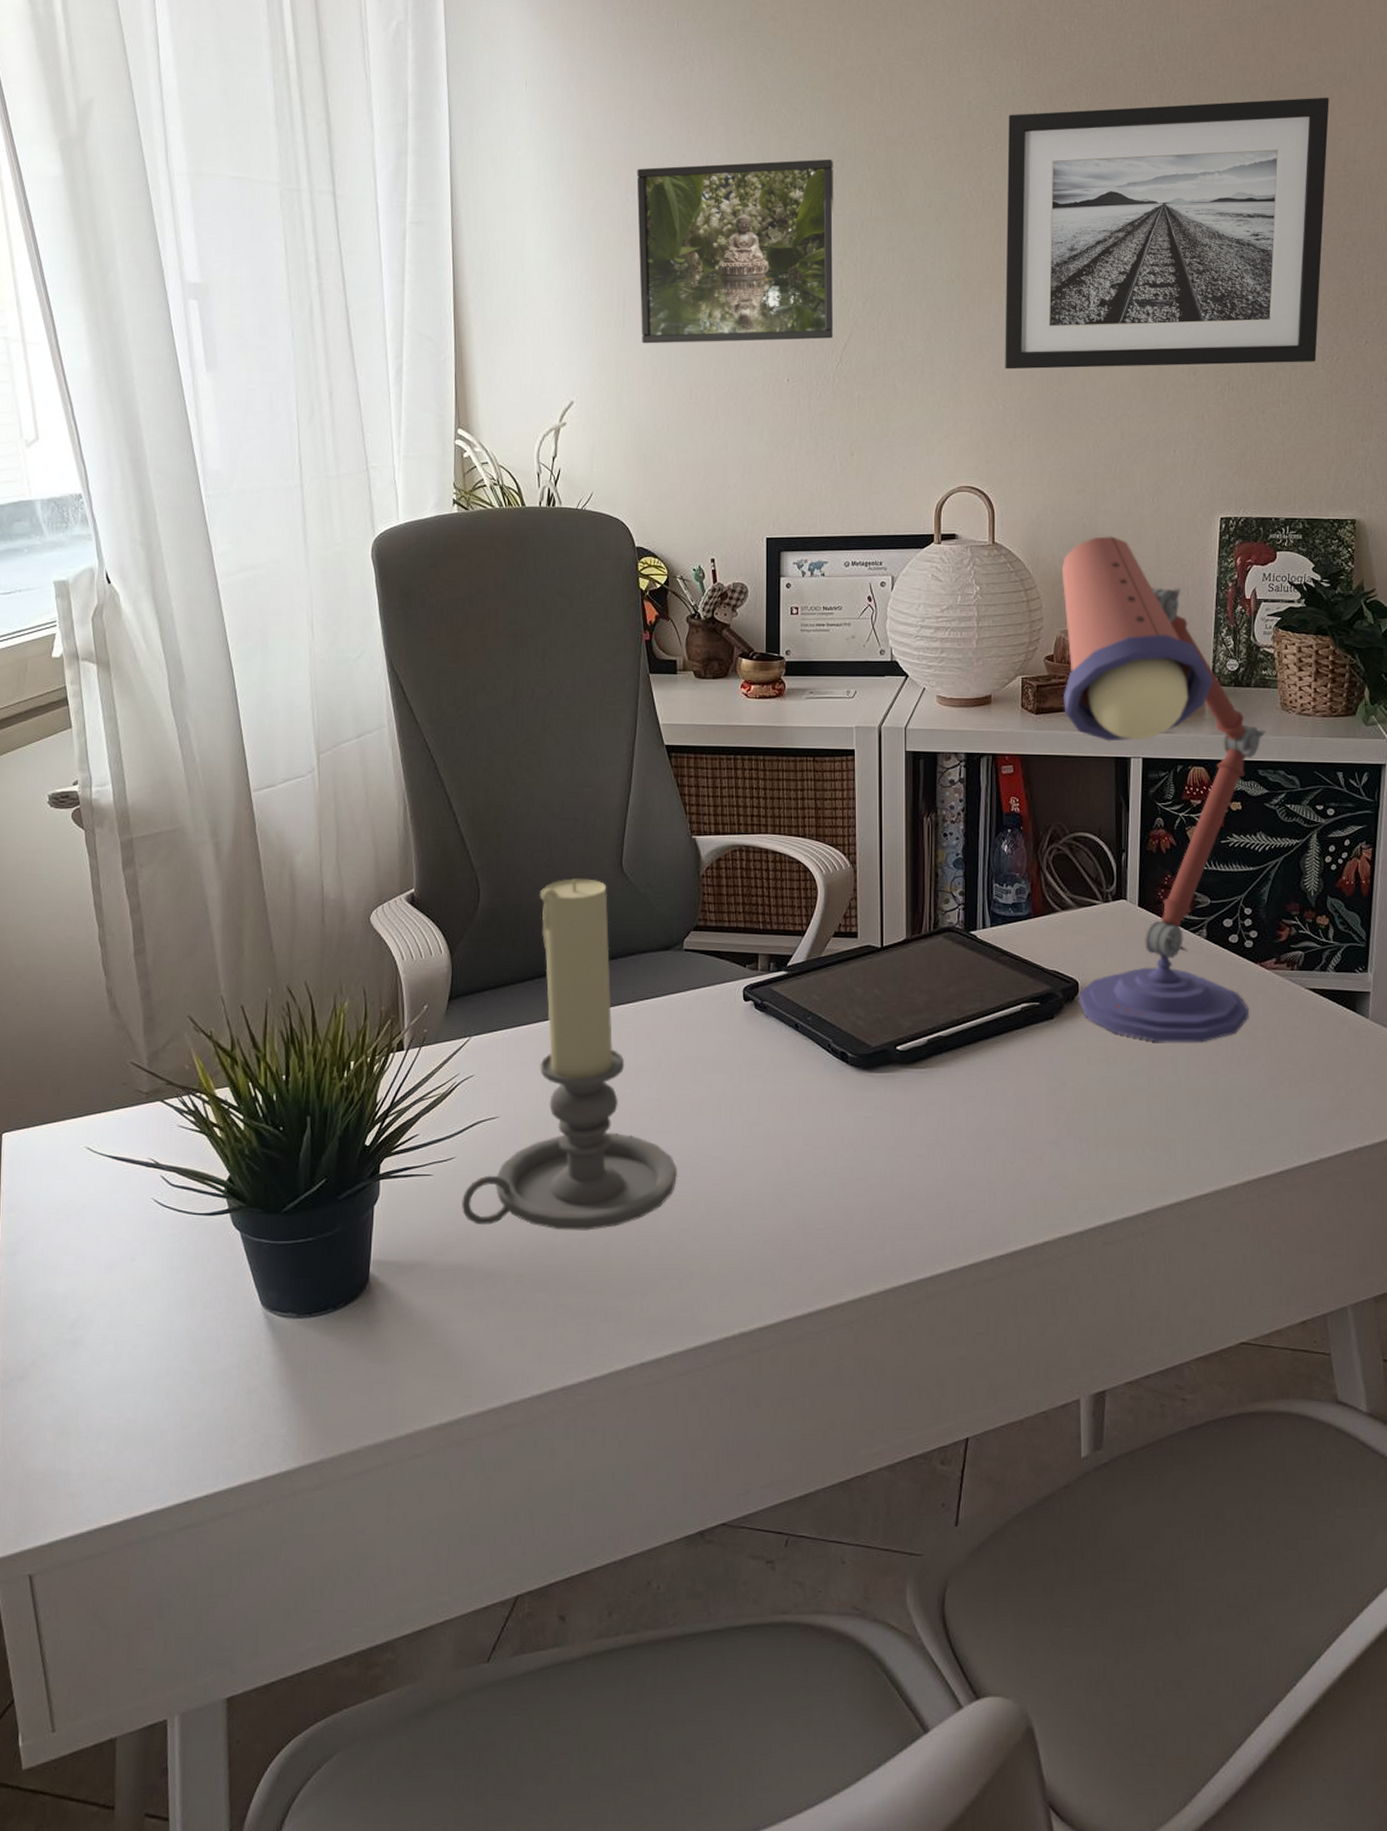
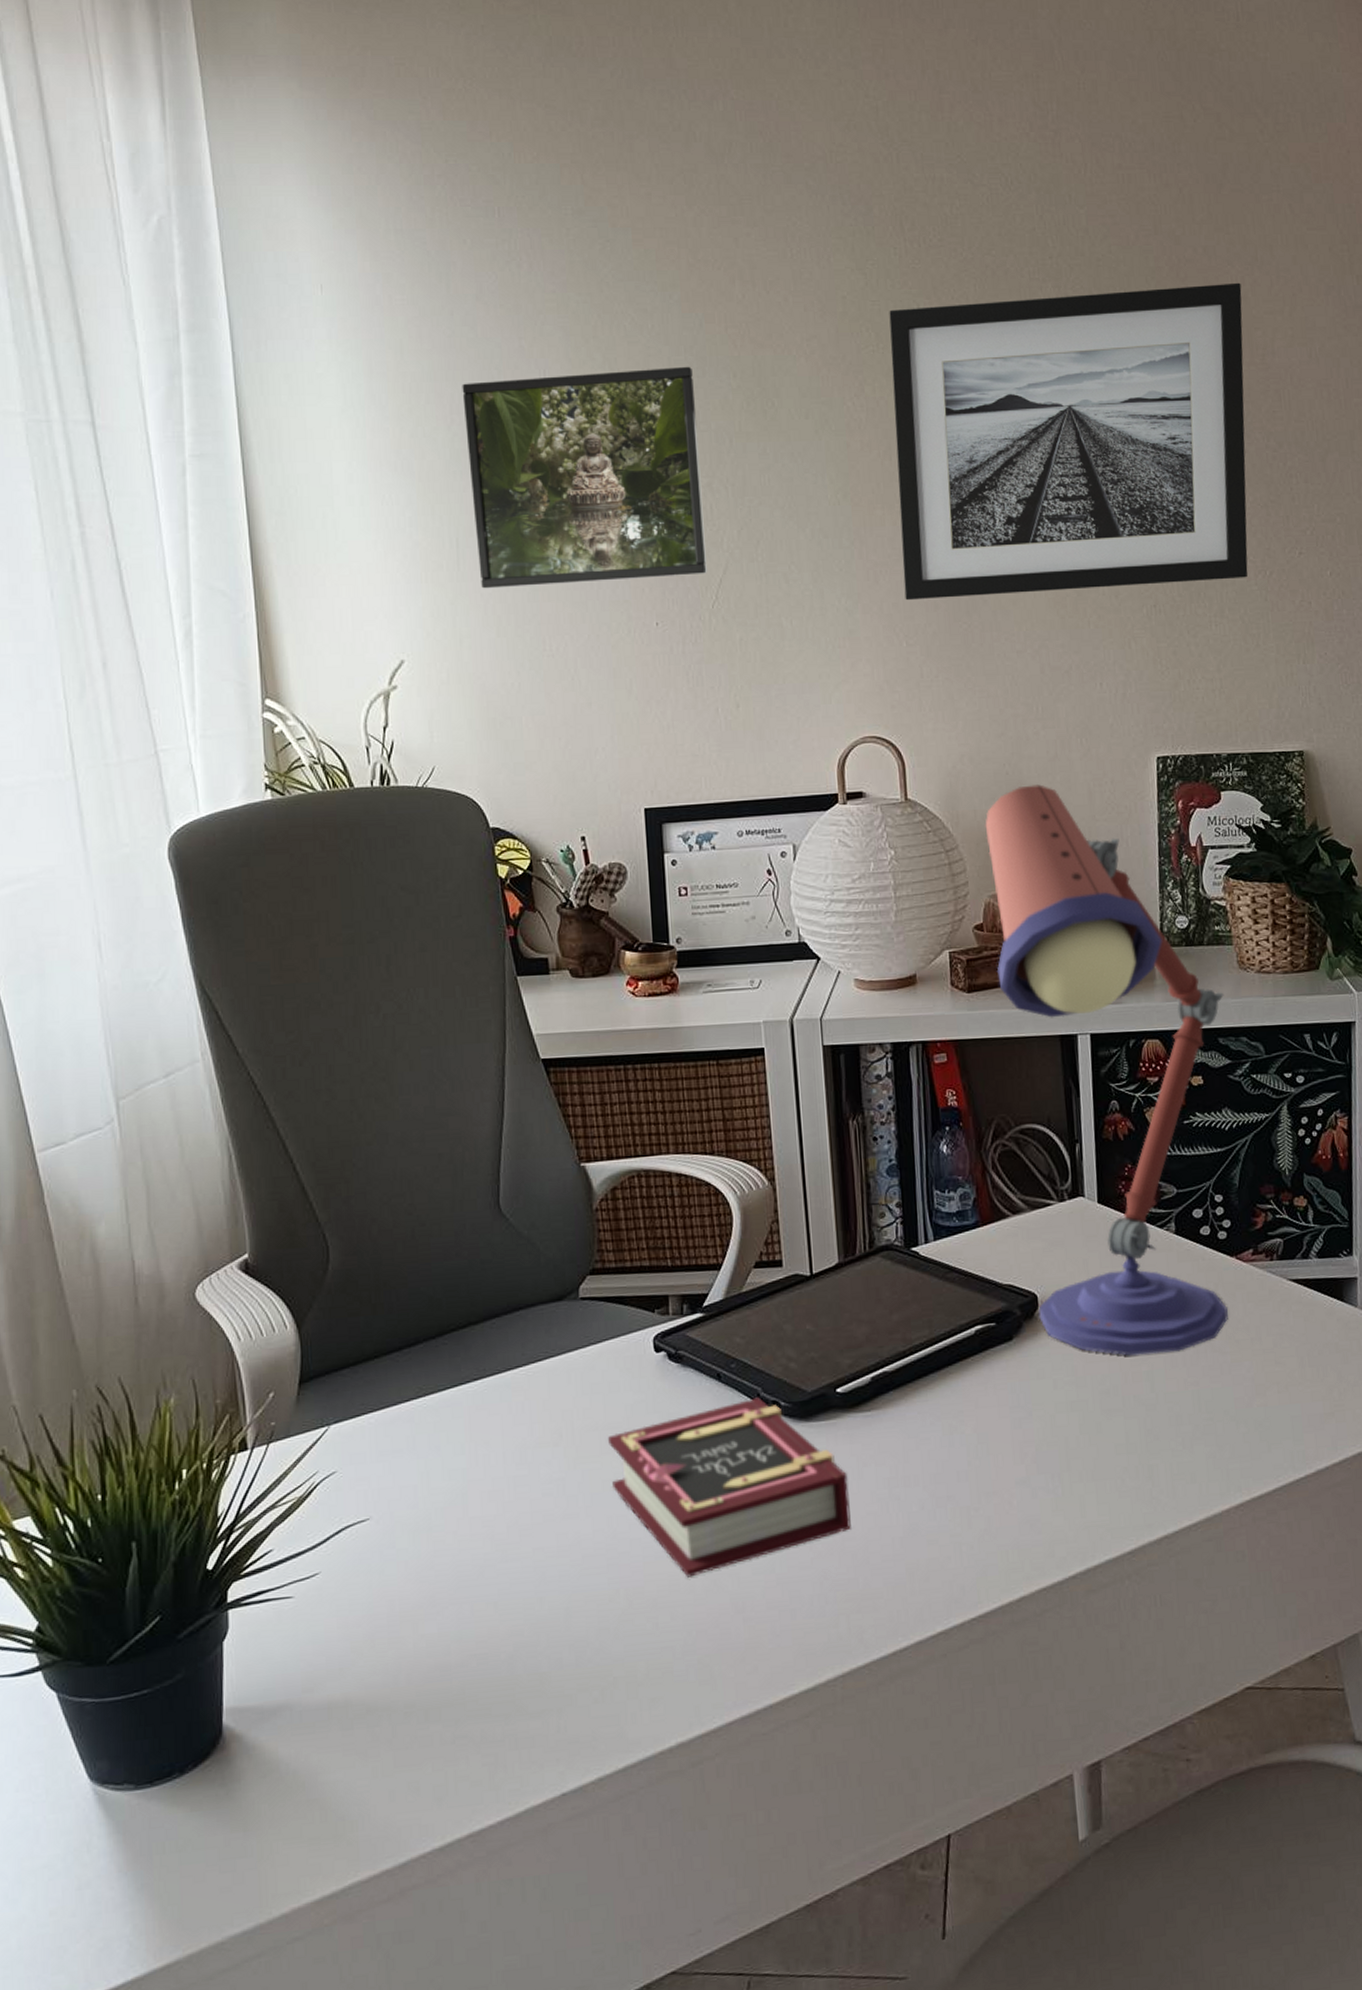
candle holder: present [461,878,678,1230] -> none [330,1224,591,1652]
book: none [700,1047,901,1194] -> present [608,1397,851,1578]

